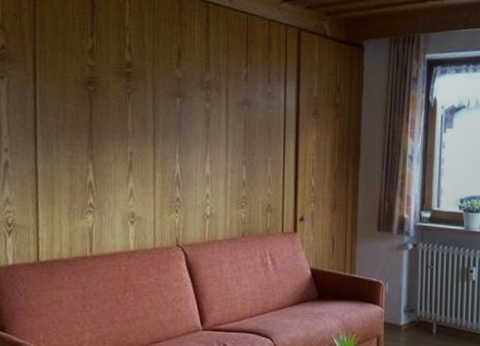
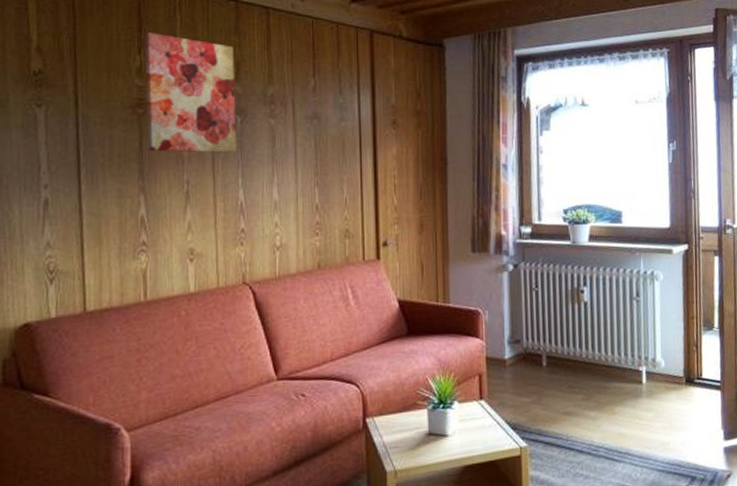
wall art: none [96,18,176,131] -> present [144,33,236,153]

